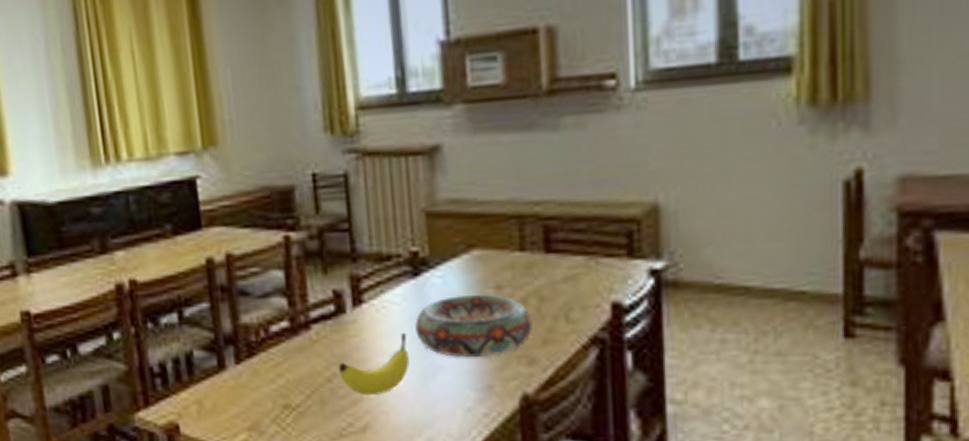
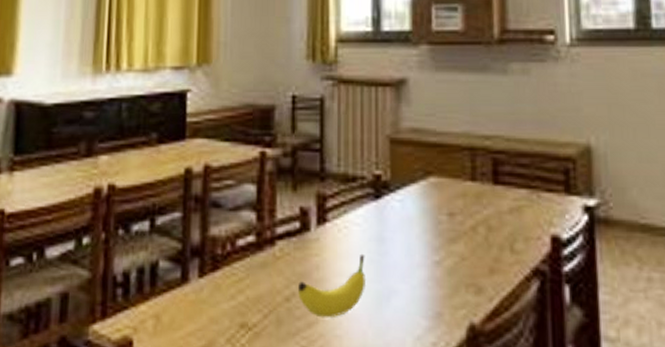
decorative bowl: present [415,294,533,358] -> none [374,219,481,284]

